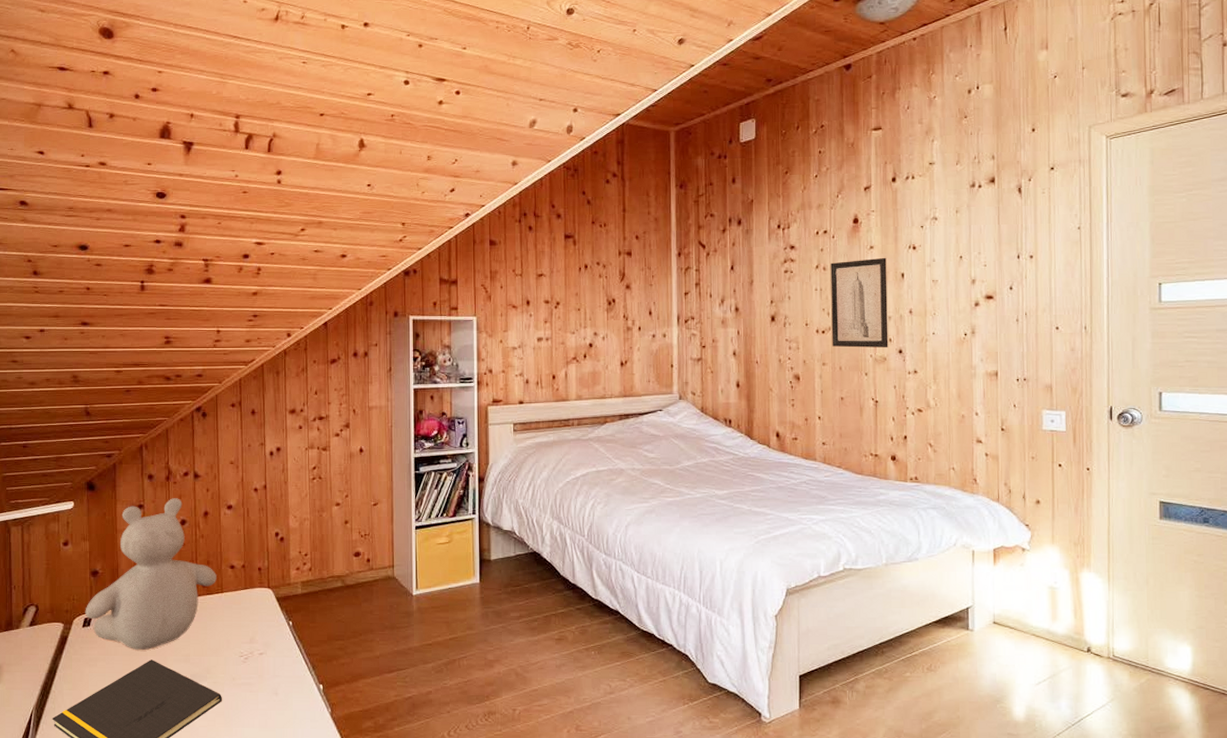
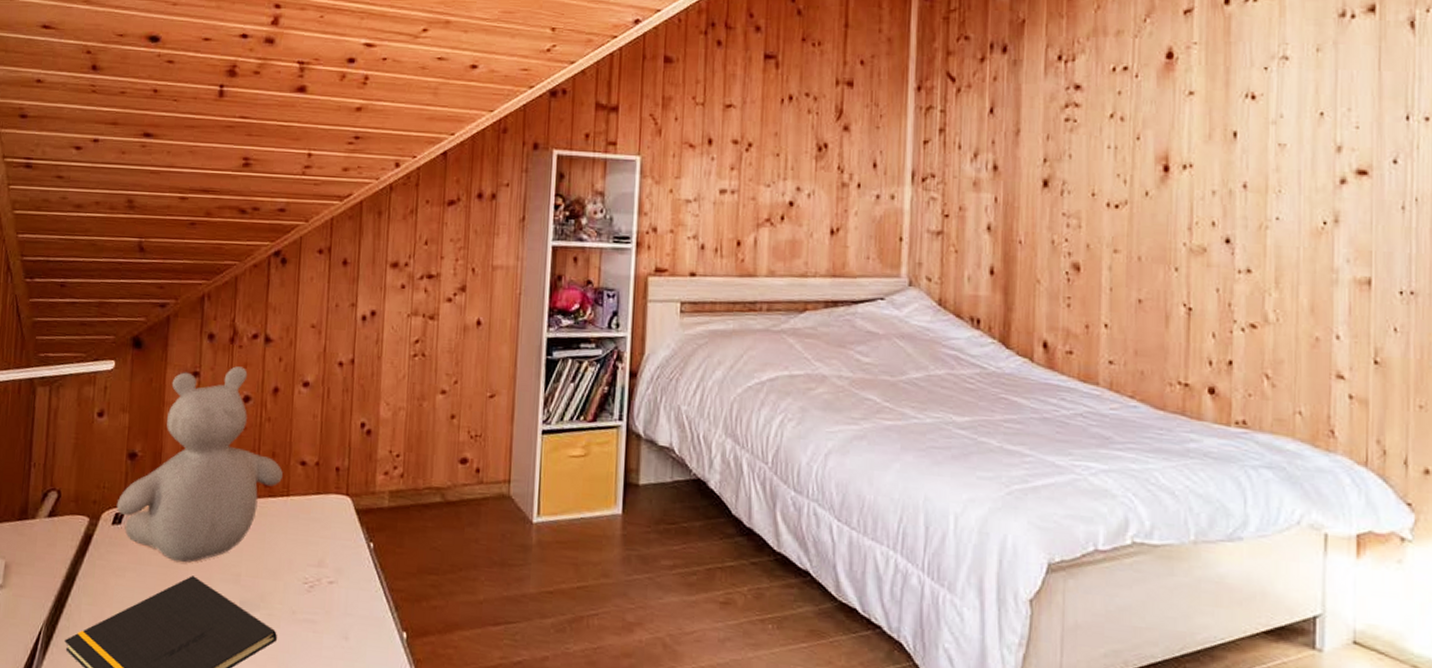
wall art: present [830,257,888,348] -> none [1129,108,1212,234]

